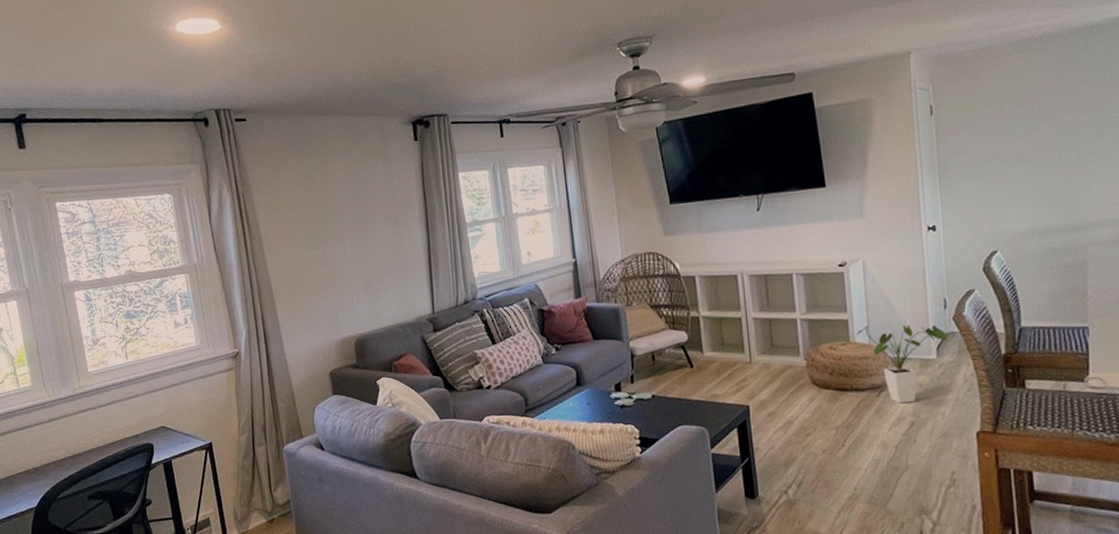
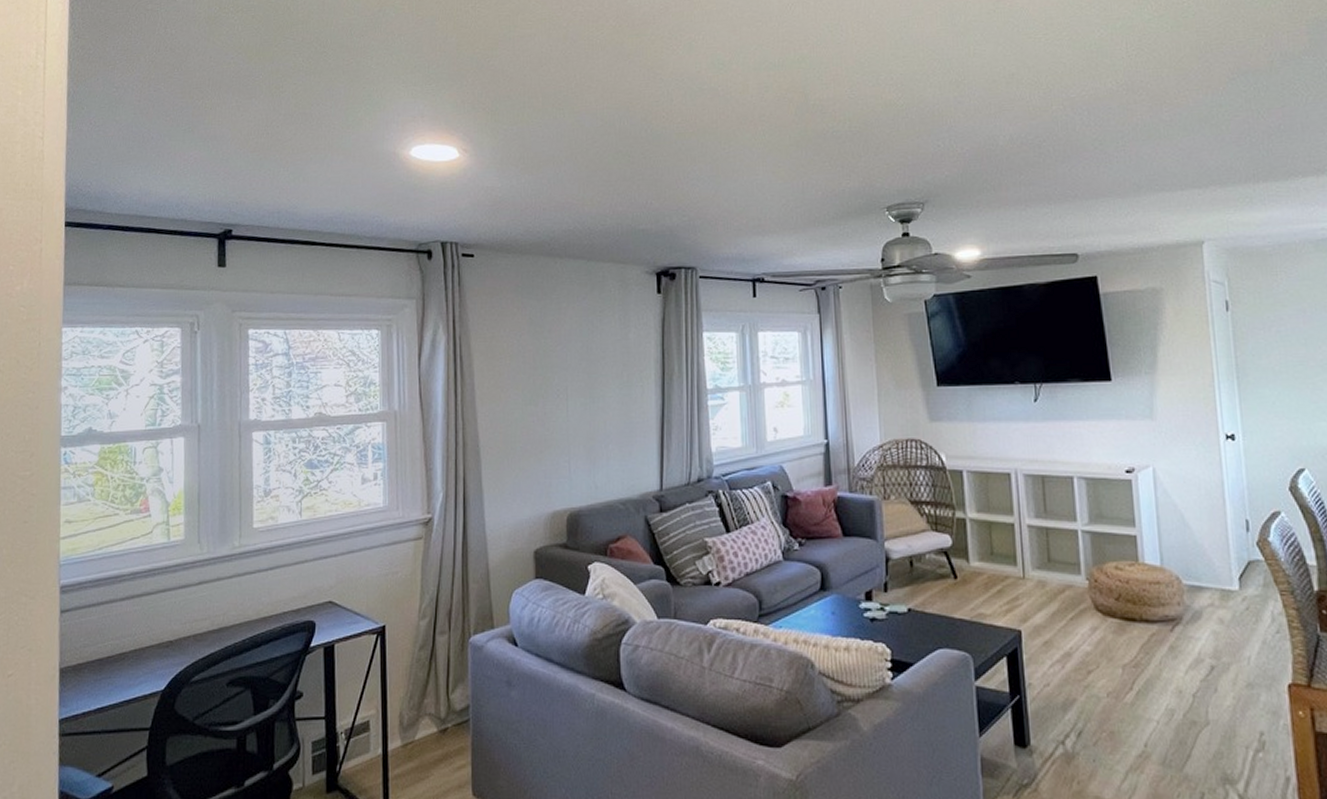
house plant: present [856,324,948,404] -> none [1146,543,1252,642]

